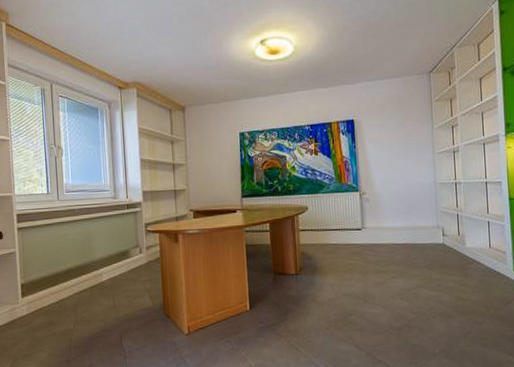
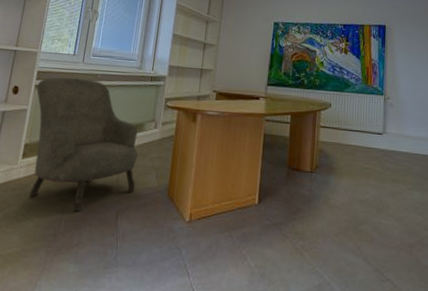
armchair: none [19,215,132,339] -> present [30,76,138,212]

